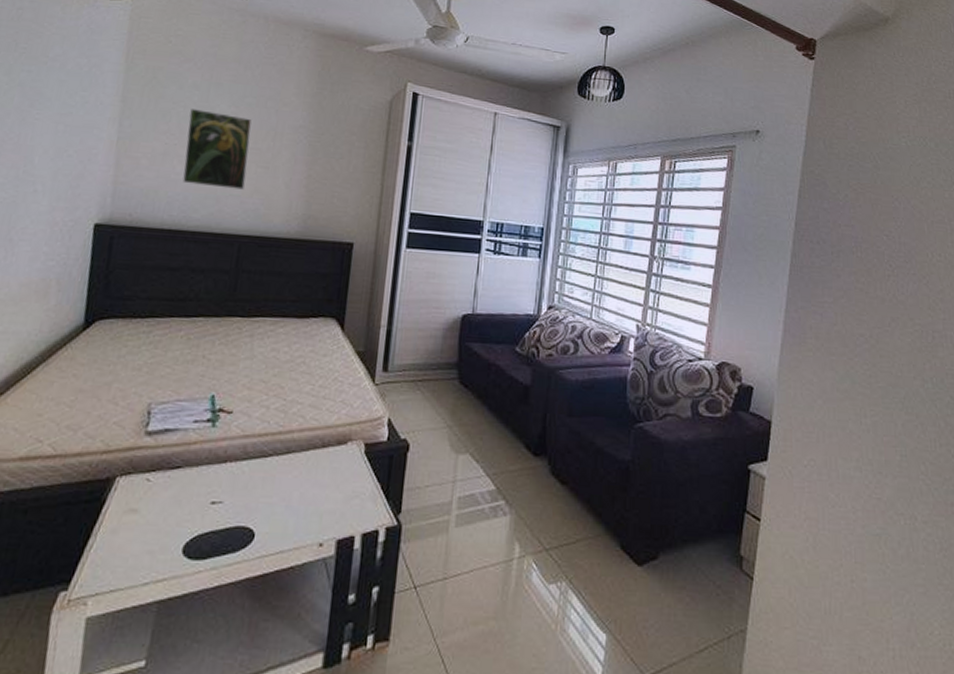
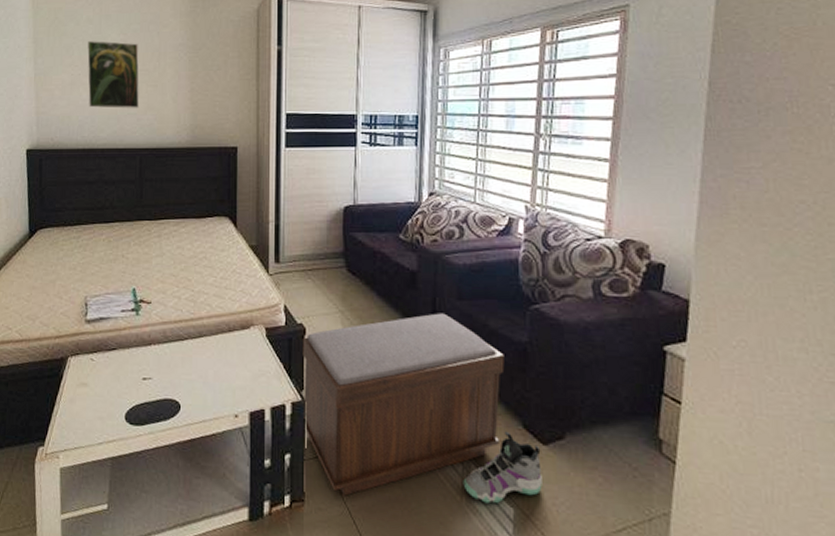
bench: none [397,430,608,632] -> present [302,313,505,496]
sneaker: none [559,552,636,631] -> present [463,431,542,504]

